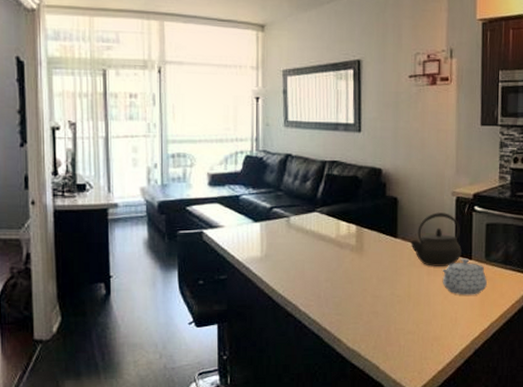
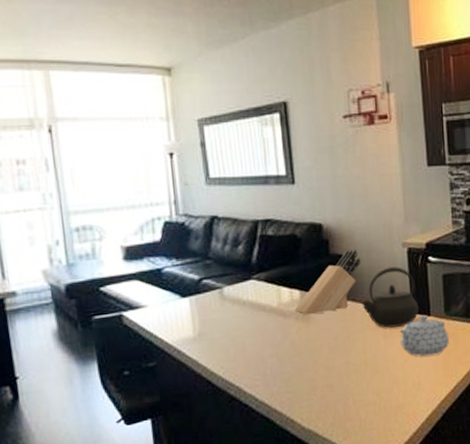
knife block: none [350,194,413,248] -> present [294,249,360,316]

